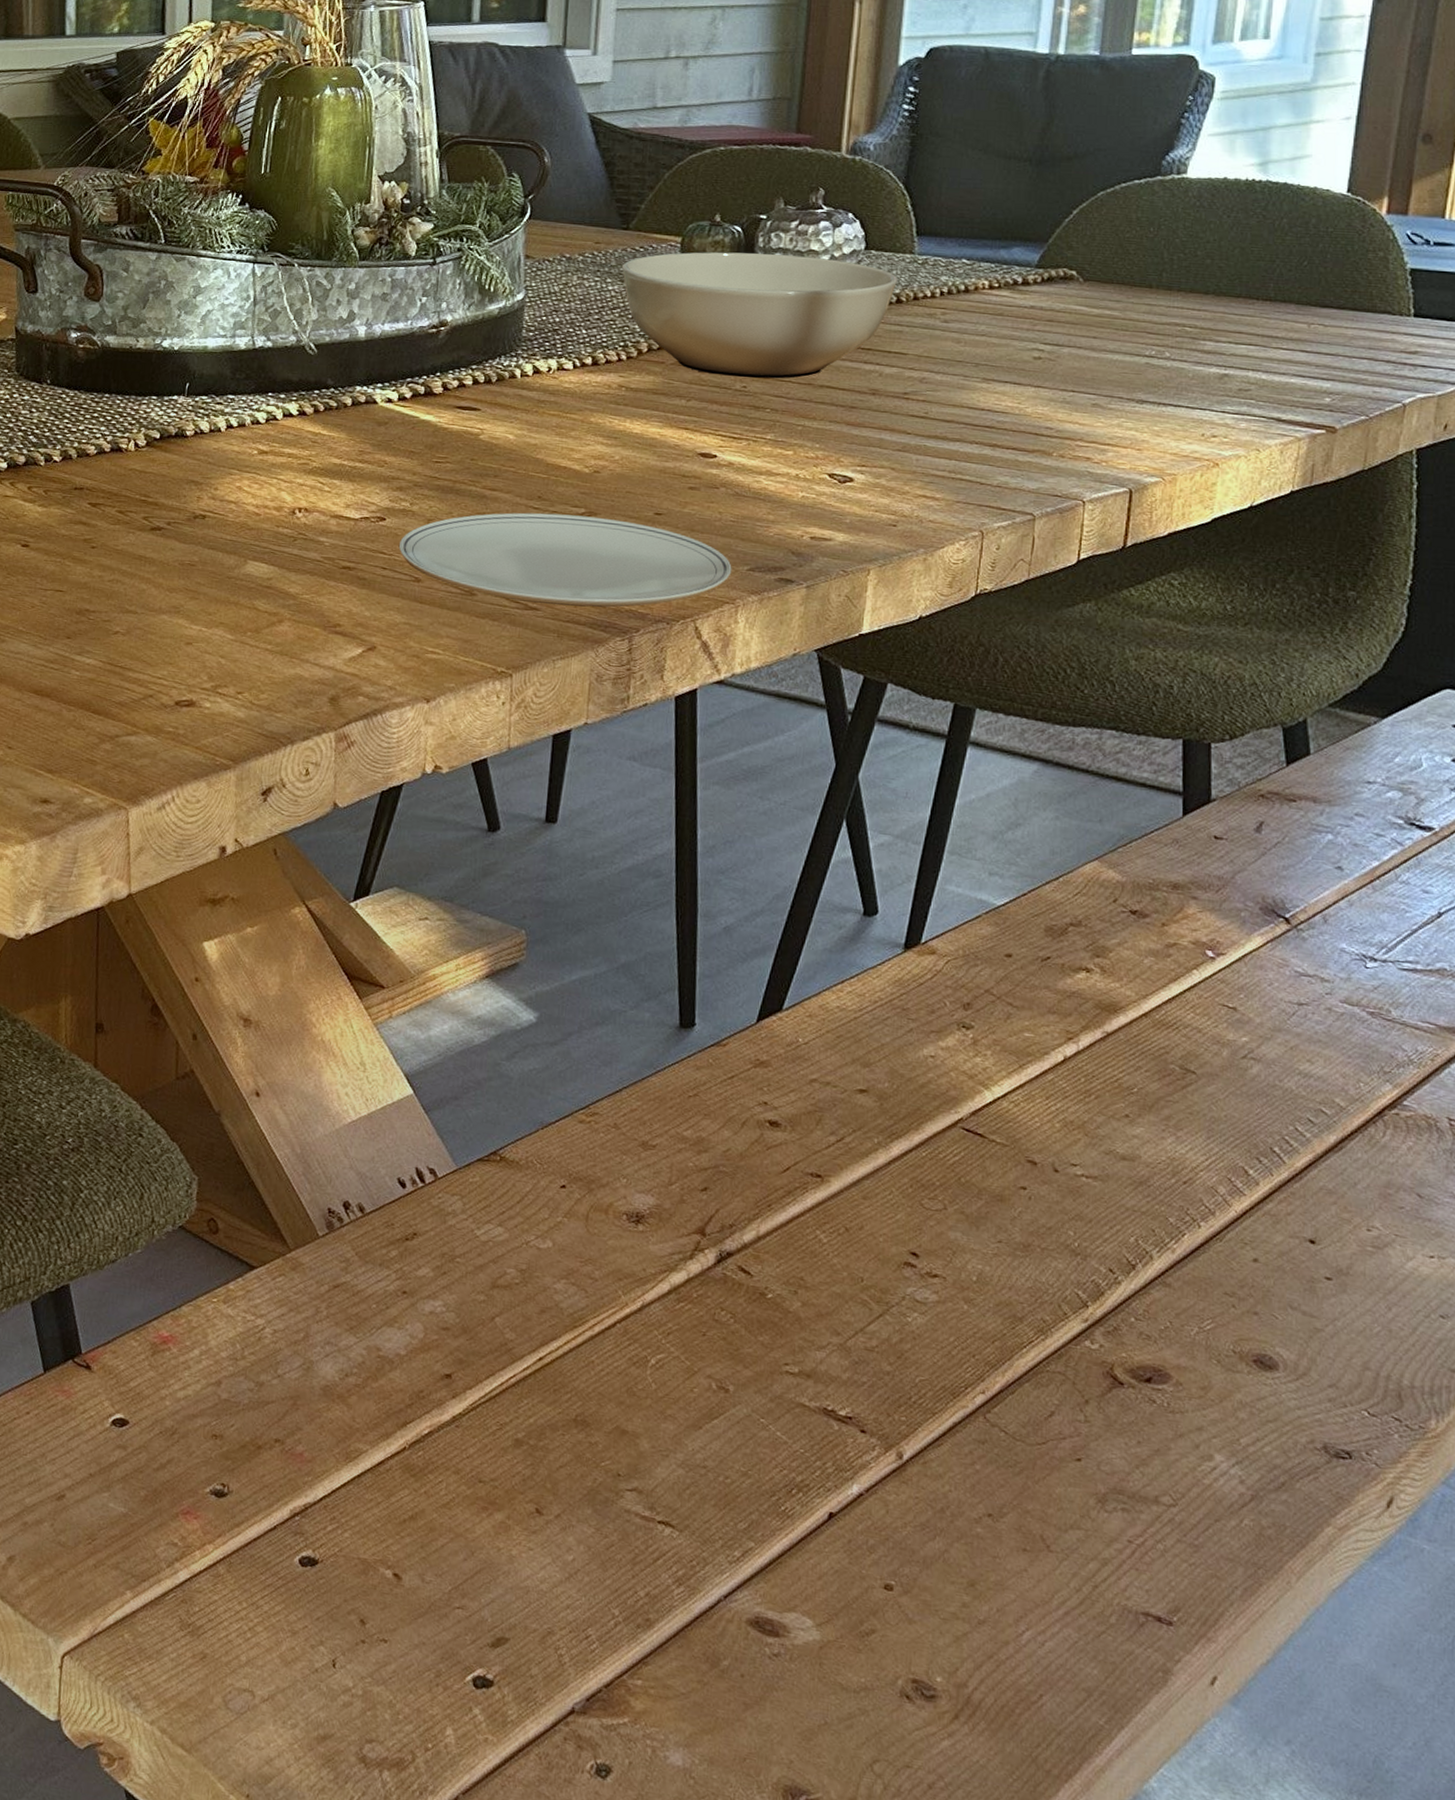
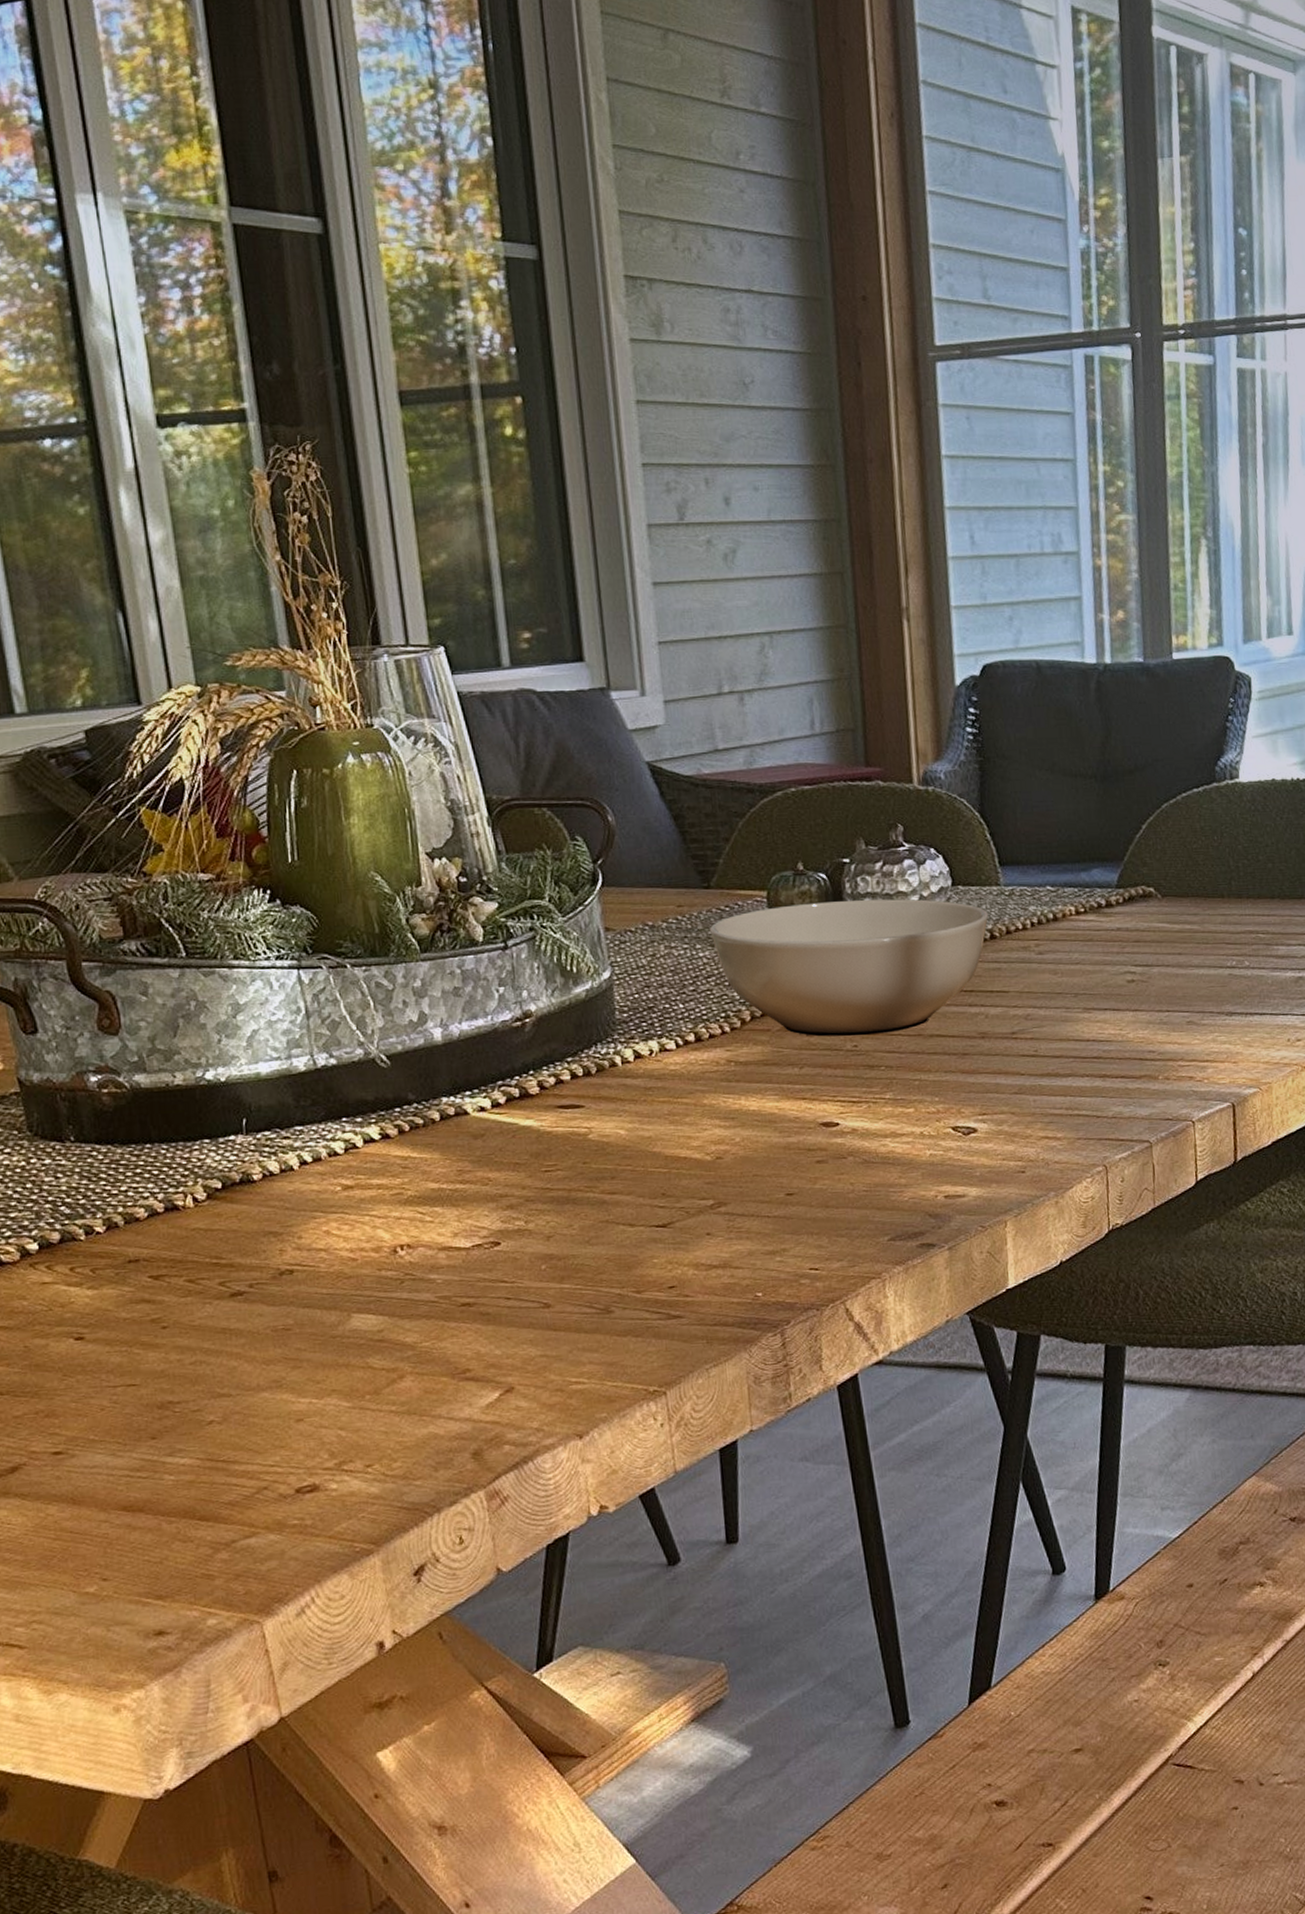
plate: present [398,512,732,608] -> none [519,1207,873,1311]

